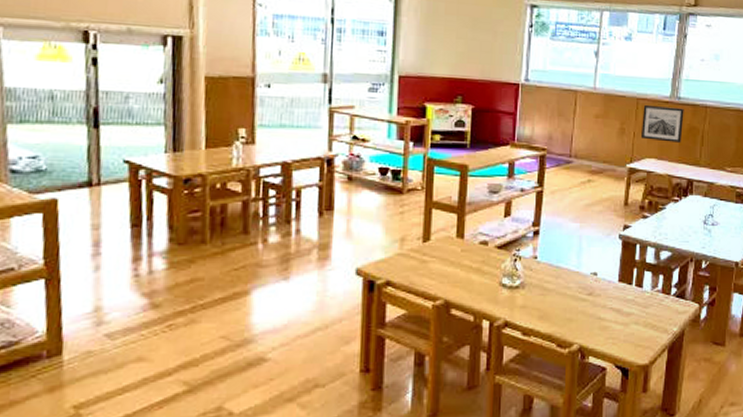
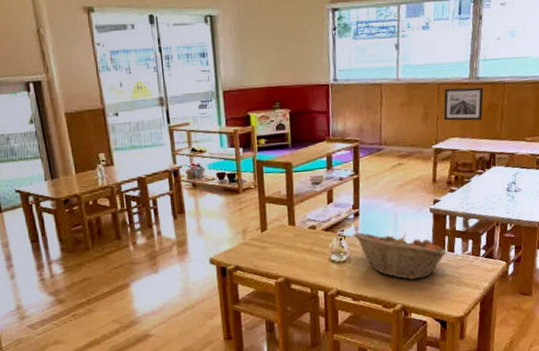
fruit basket: none [531,254,635,315] -> present [354,232,447,280]

